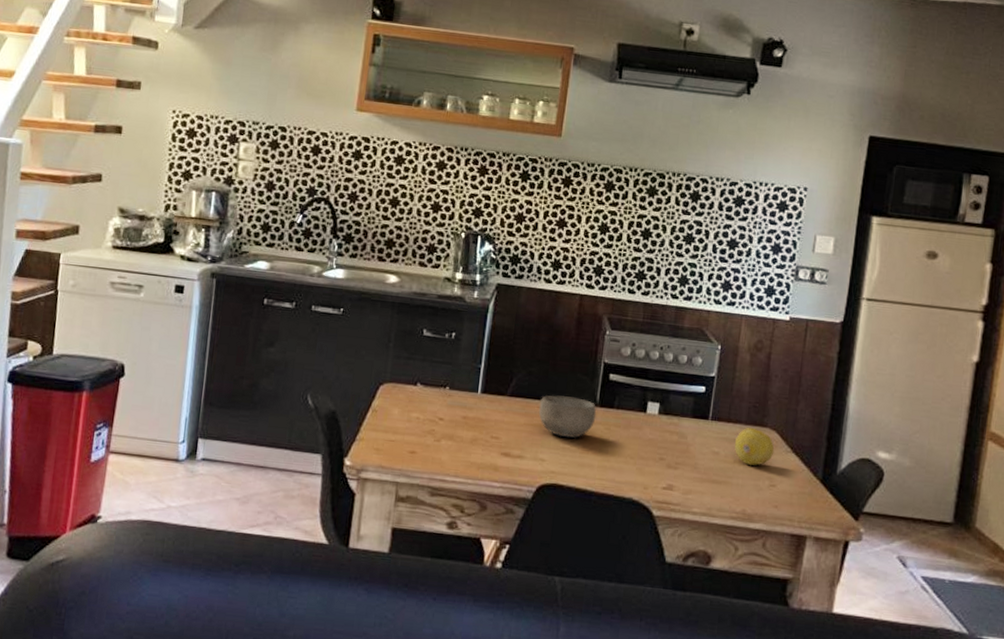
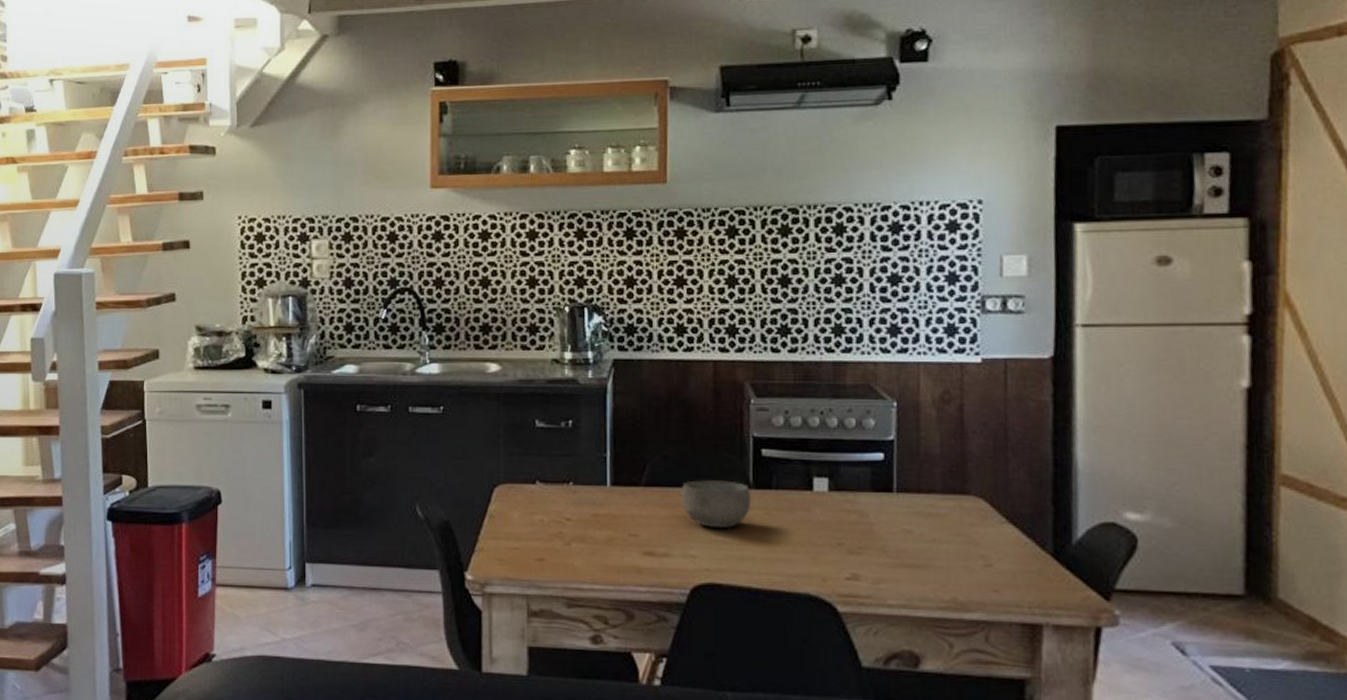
fruit: present [734,427,775,466] -> none [930,496,985,544]

